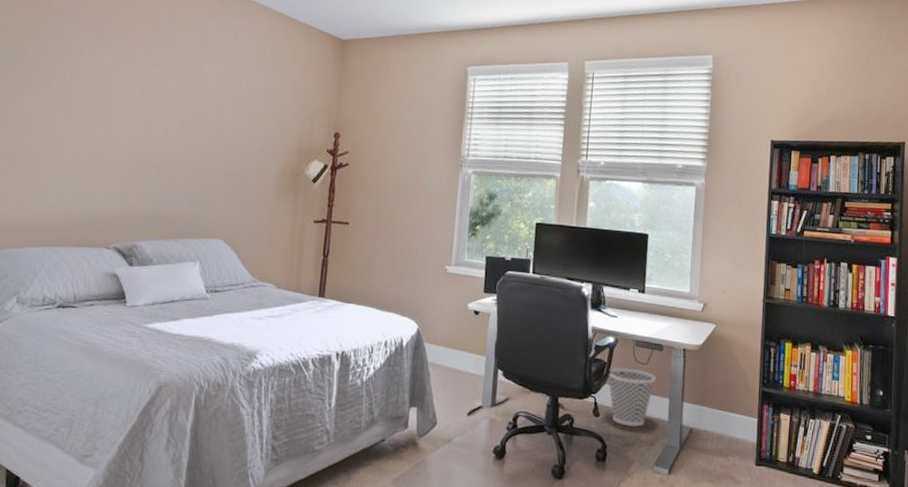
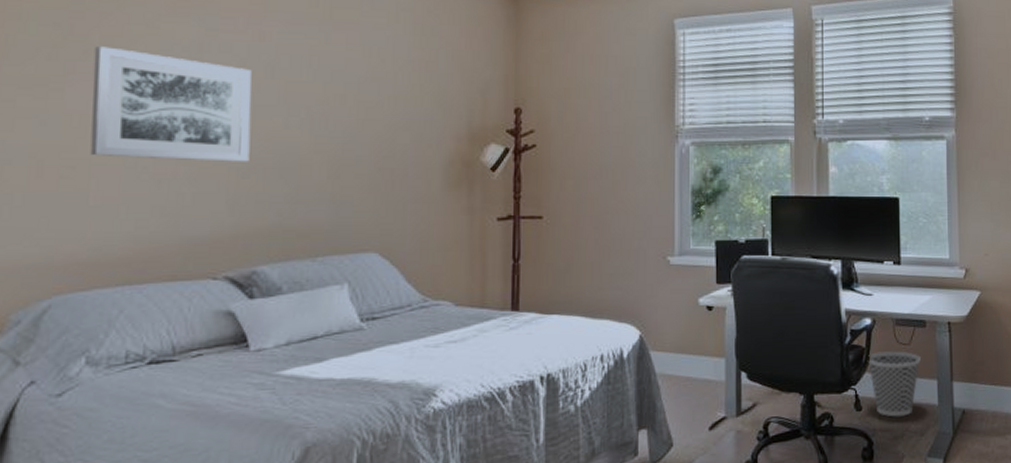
wall art: none [32,65,145,161] -> present [90,46,252,162]

